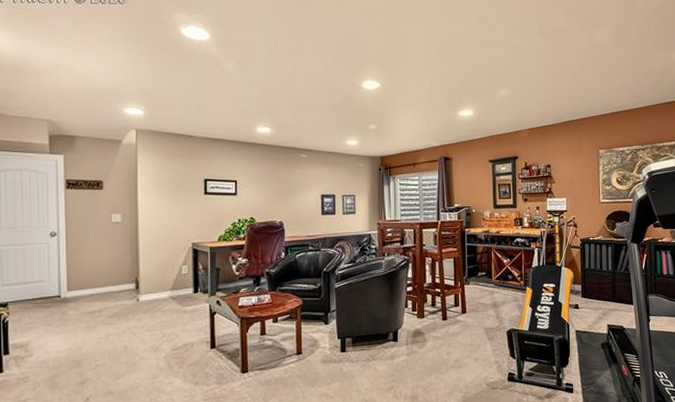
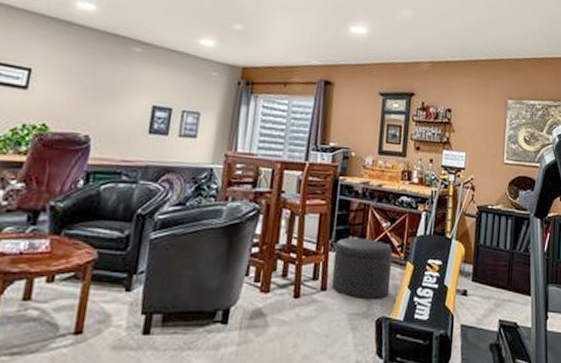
ottoman: none [469,272,515,318] -> present [331,237,393,300]

